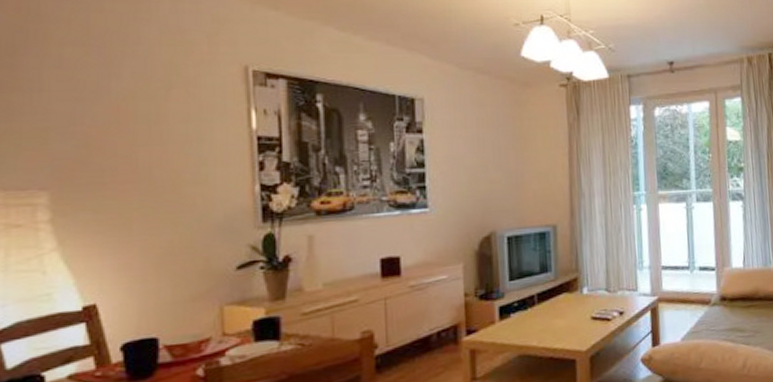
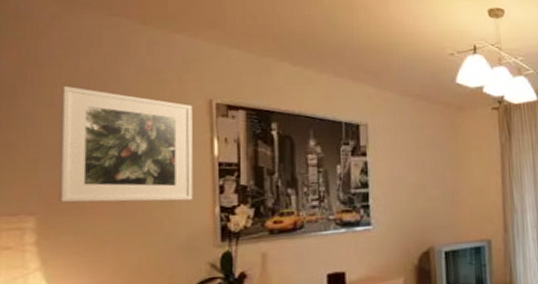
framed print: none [71,45,230,178] -> present [58,85,194,203]

